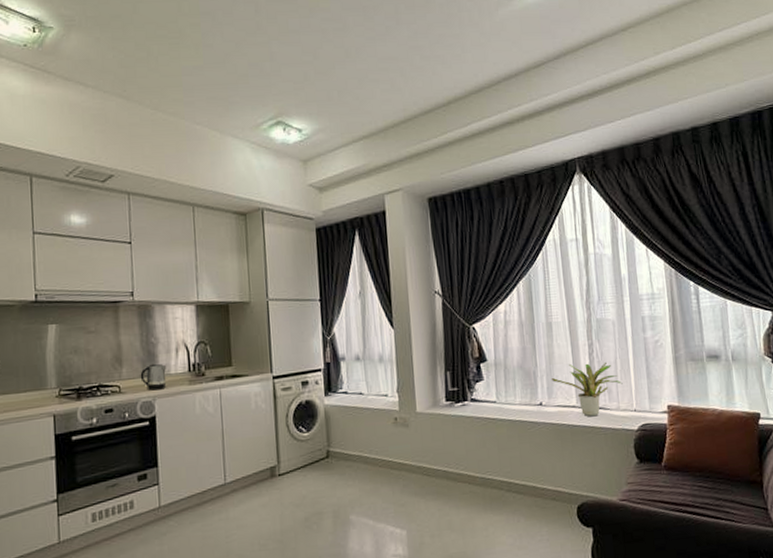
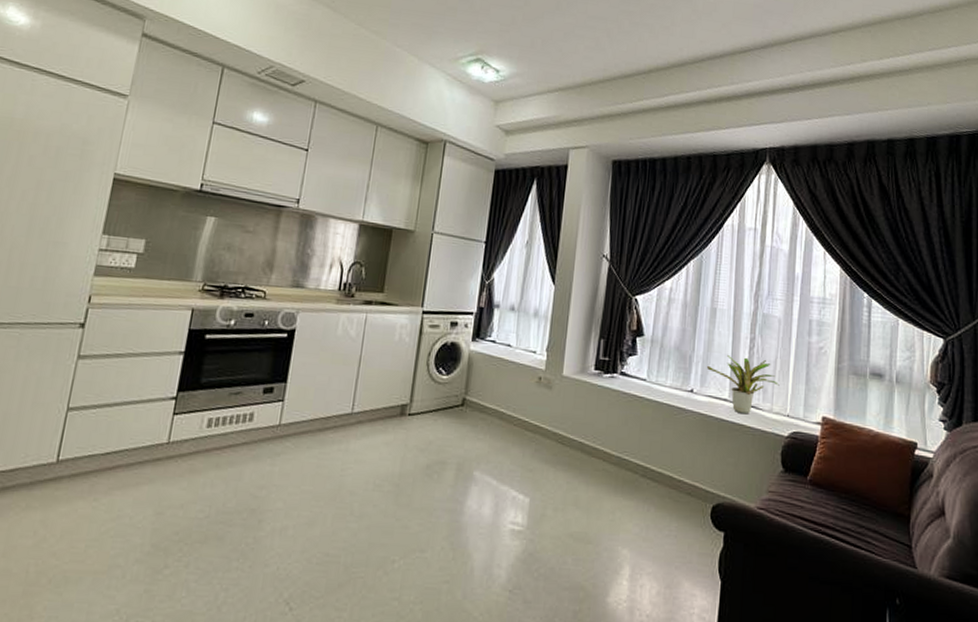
kettle: present [140,363,167,391] -> none [288,275,318,304]

